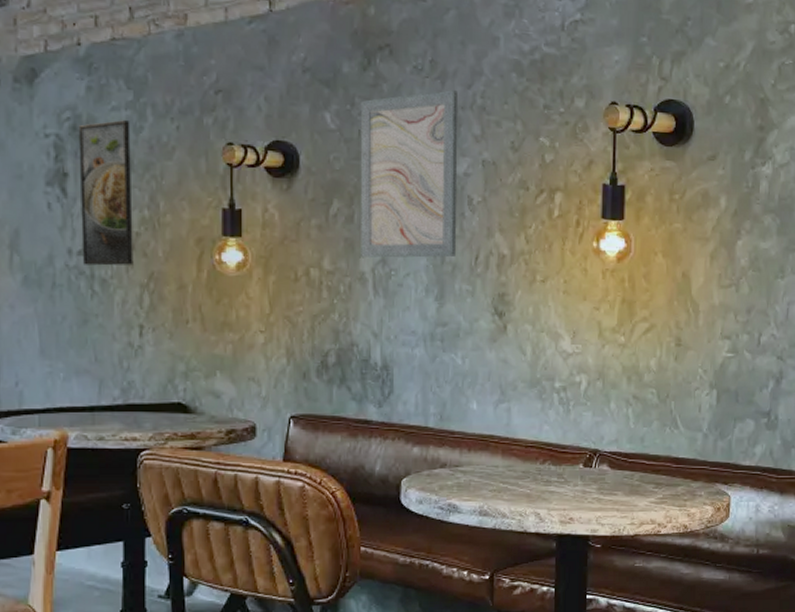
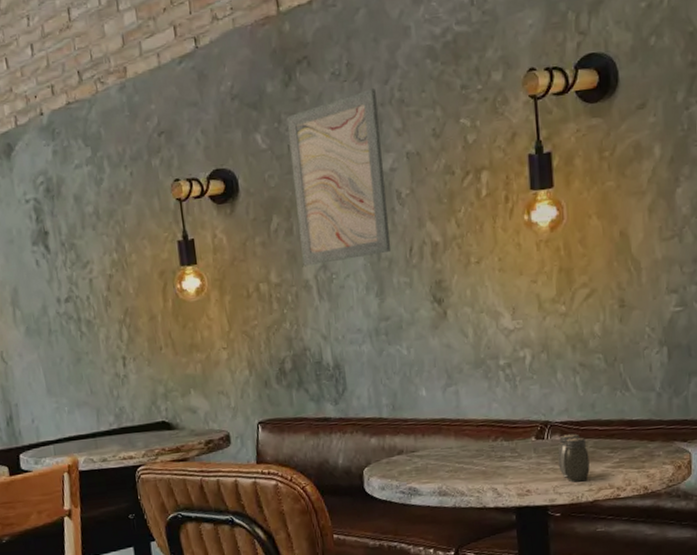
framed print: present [78,120,133,266] -> none [51,175,111,311]
salt and pepper shaker: none [603,465,634,514] -> present [558,433,590,483]

